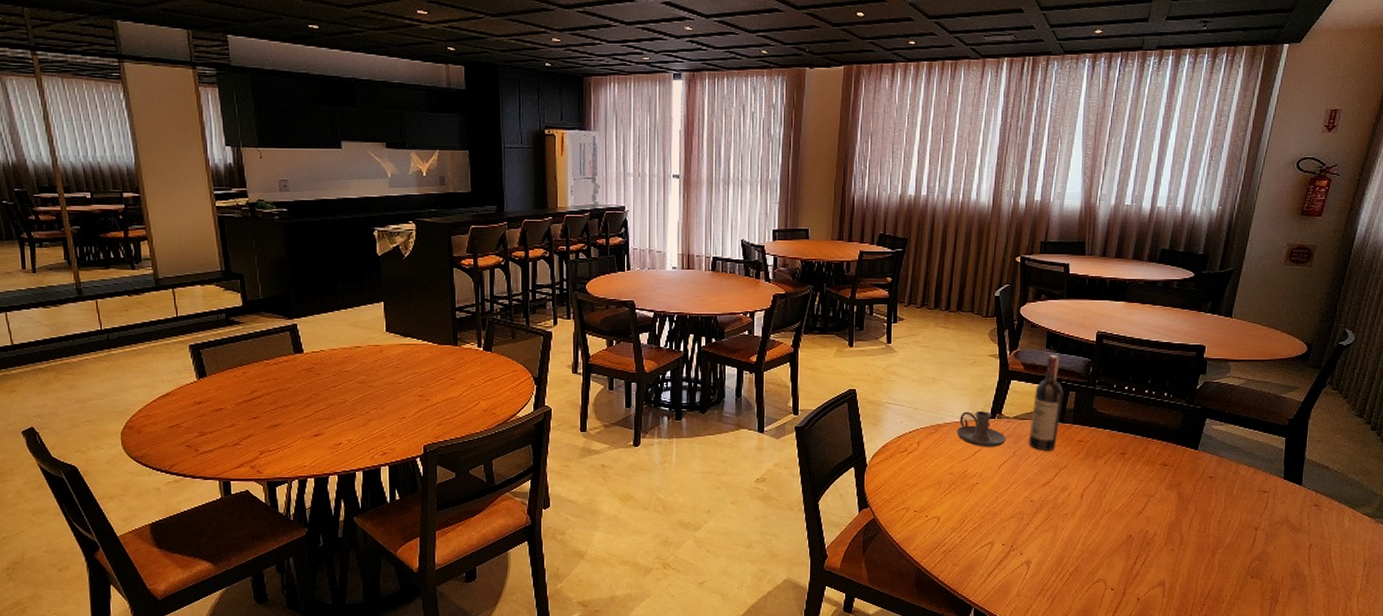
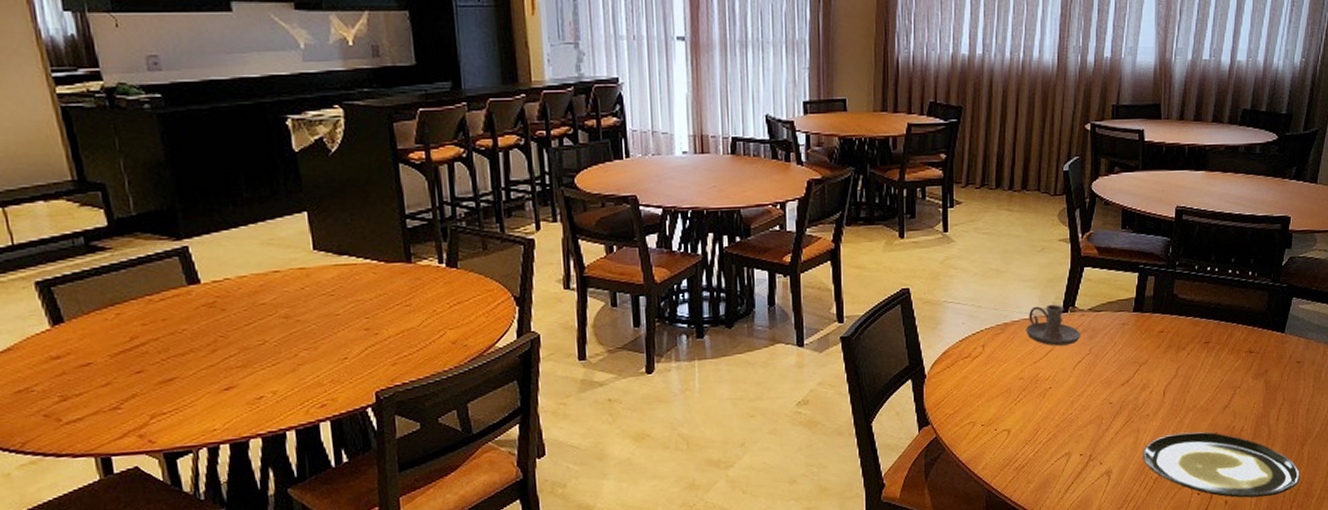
wine bottle: present [1029,355,1064,451] -> none [1106,236,1142,346]
plate: none [1060,533,1211,598] -> present [1142,432,1300,498]

